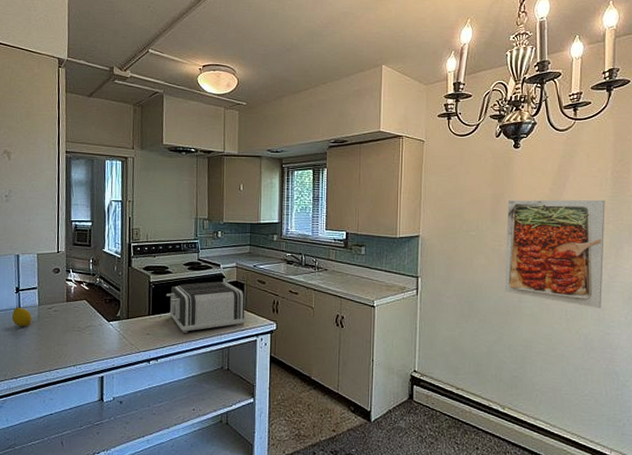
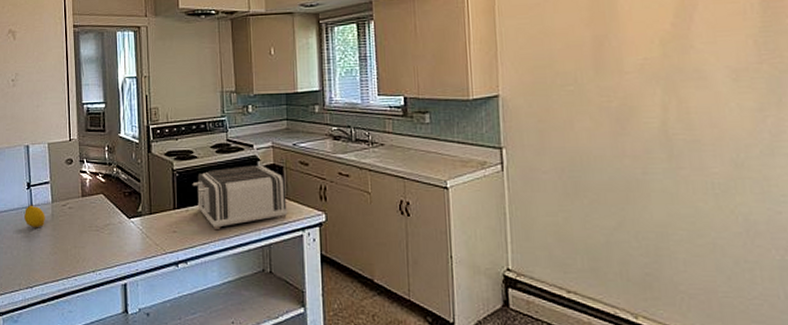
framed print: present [505,199,605,309] -> none [613,32,765,179]

